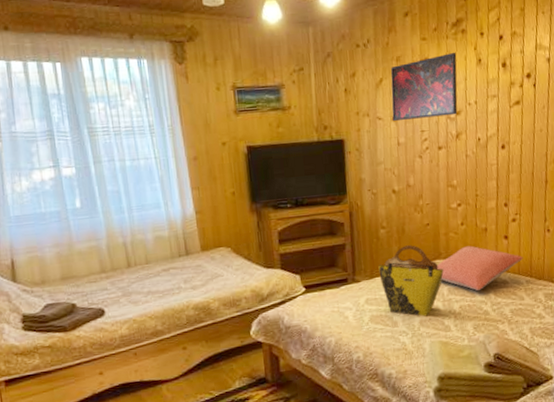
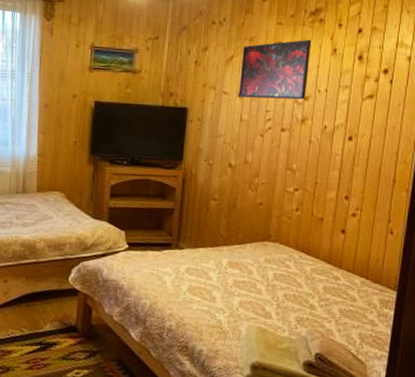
tote bag: present [378,245,444,317] -> none [204,221,271,298]
pillow: present [437,246,523,291] -> none [265,233,360,282]

